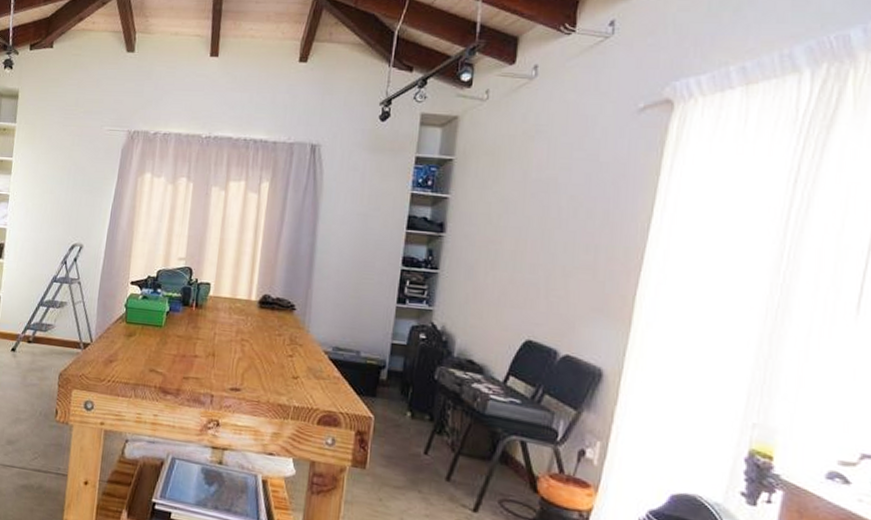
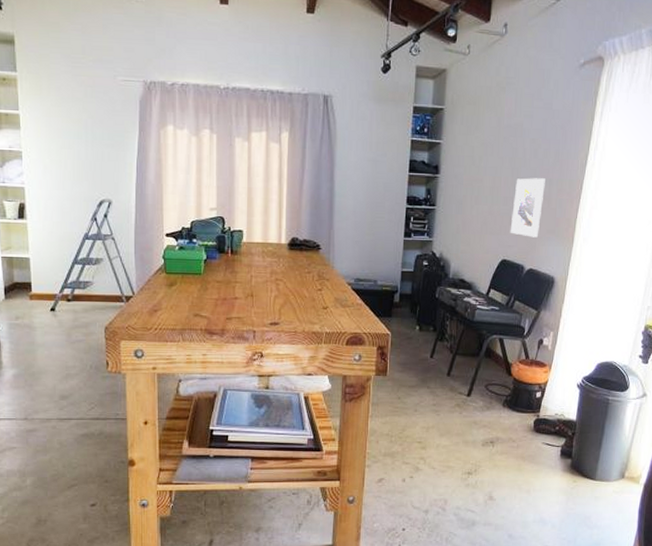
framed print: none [538,242,589,316] -> present [510,178,545,238]

